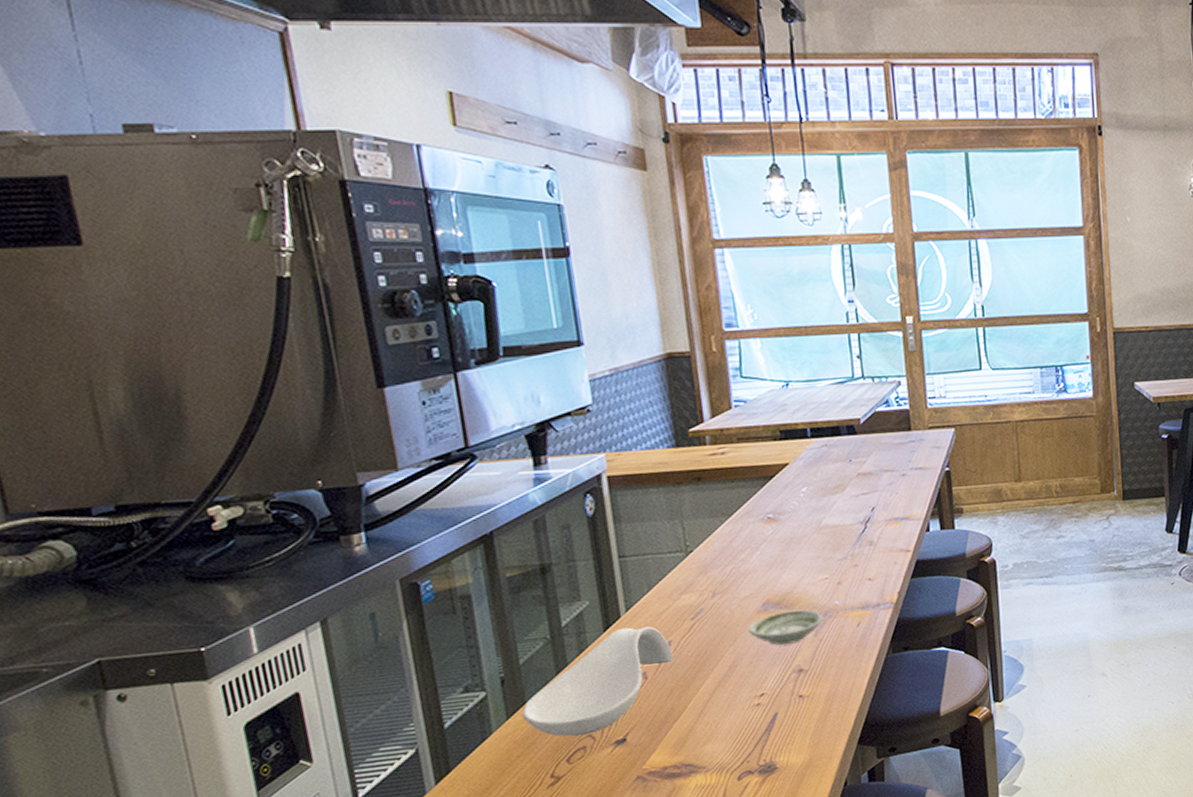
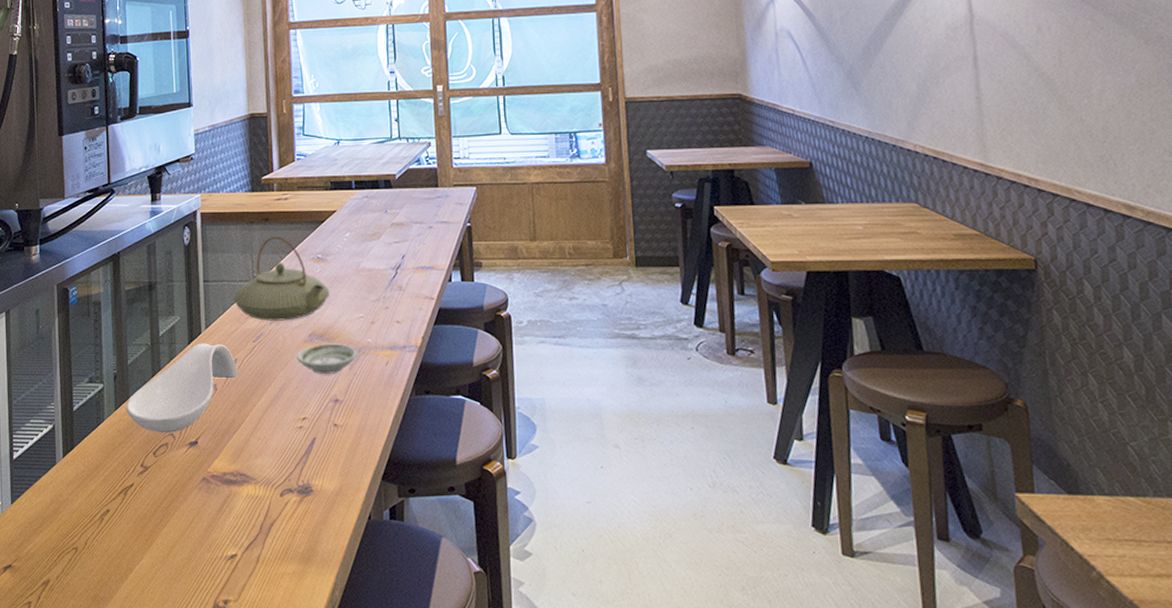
teapot: none [660,497,785,595] -> present [233,236,329,322]

